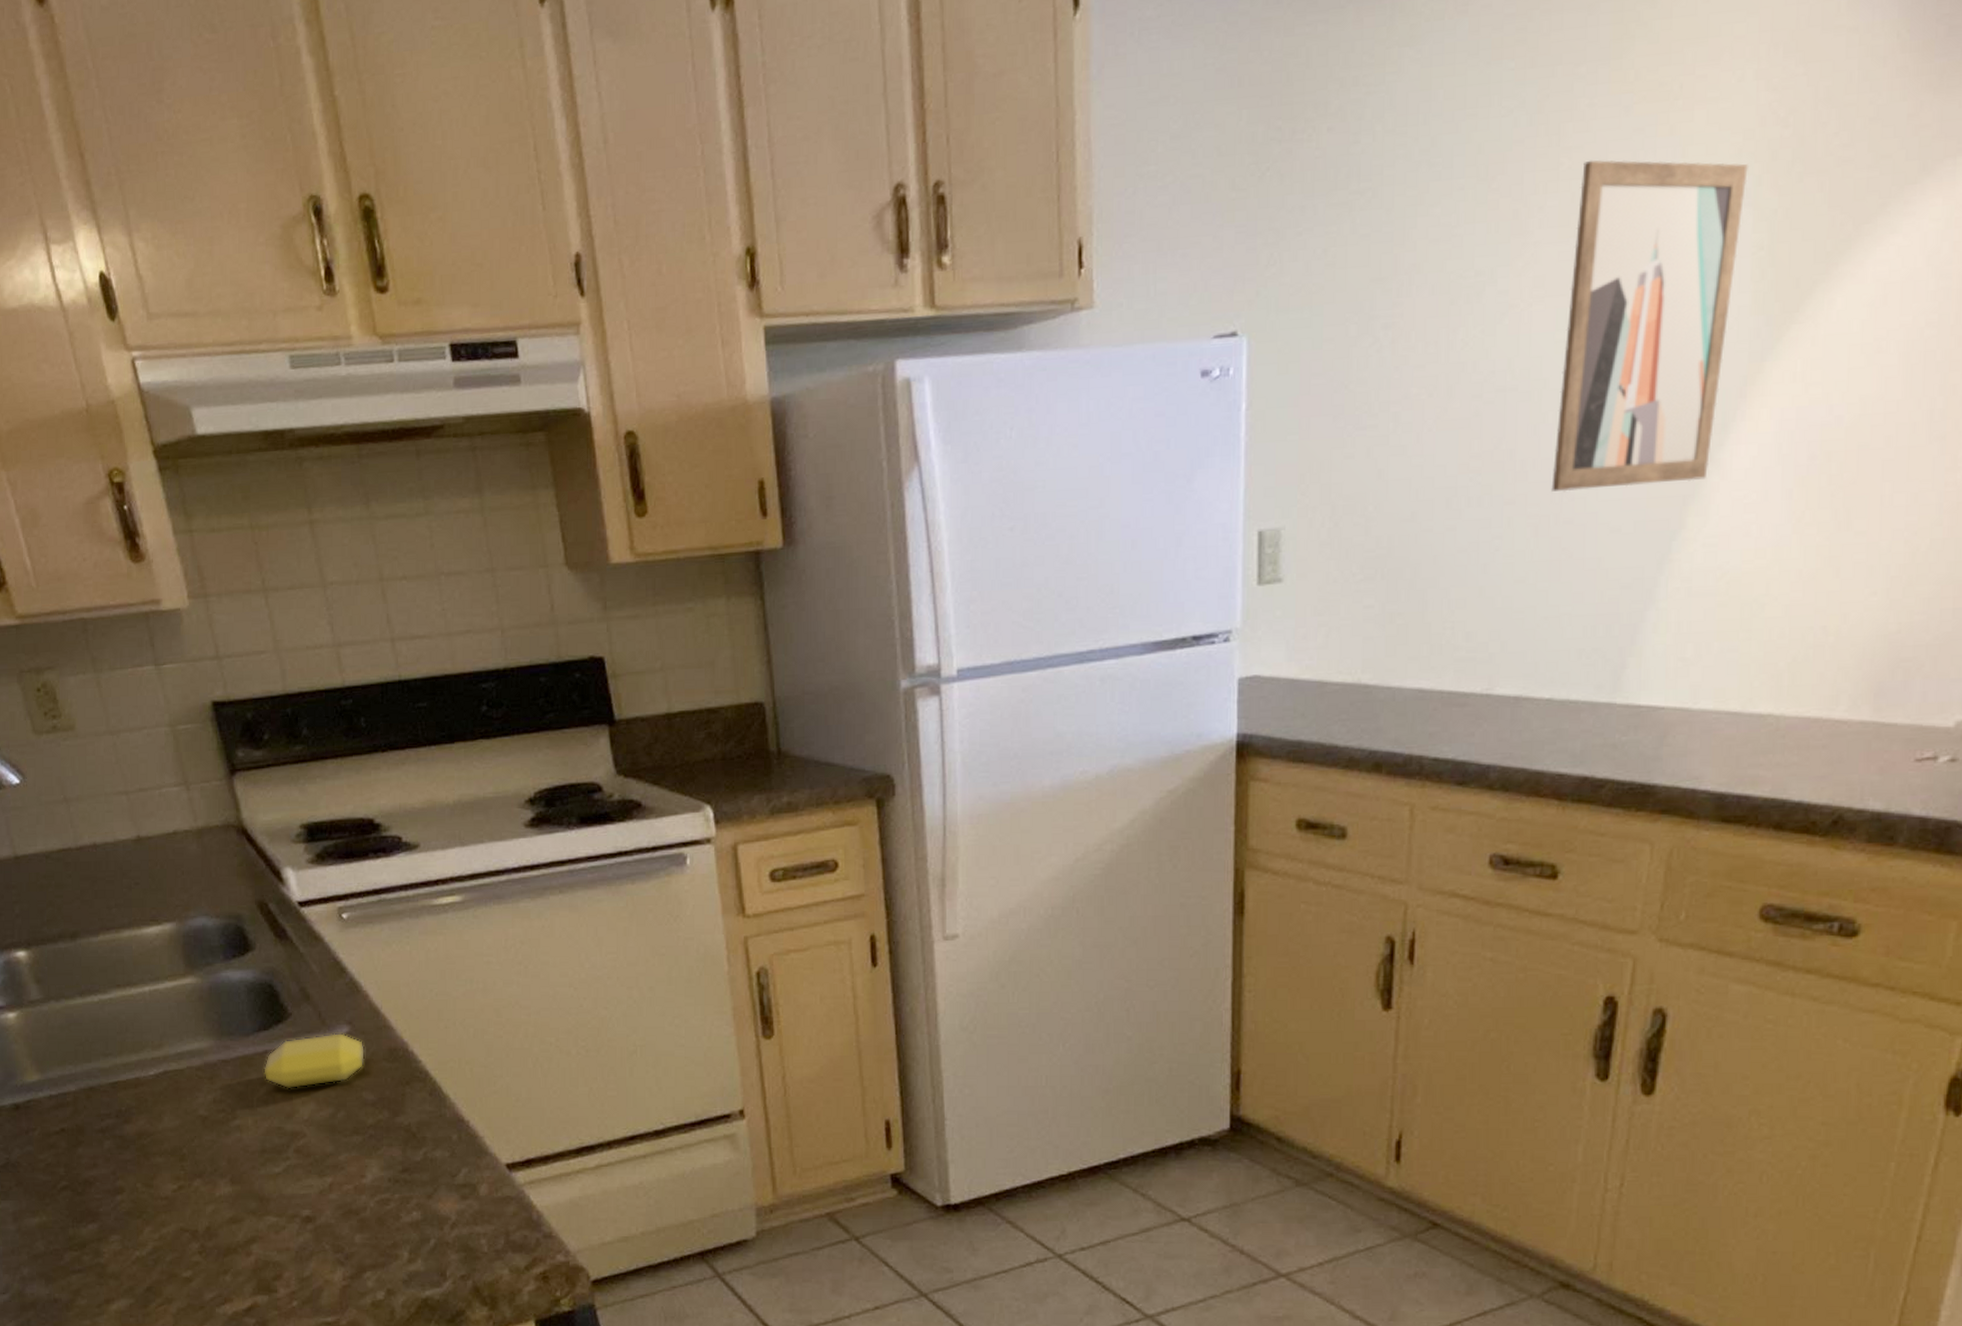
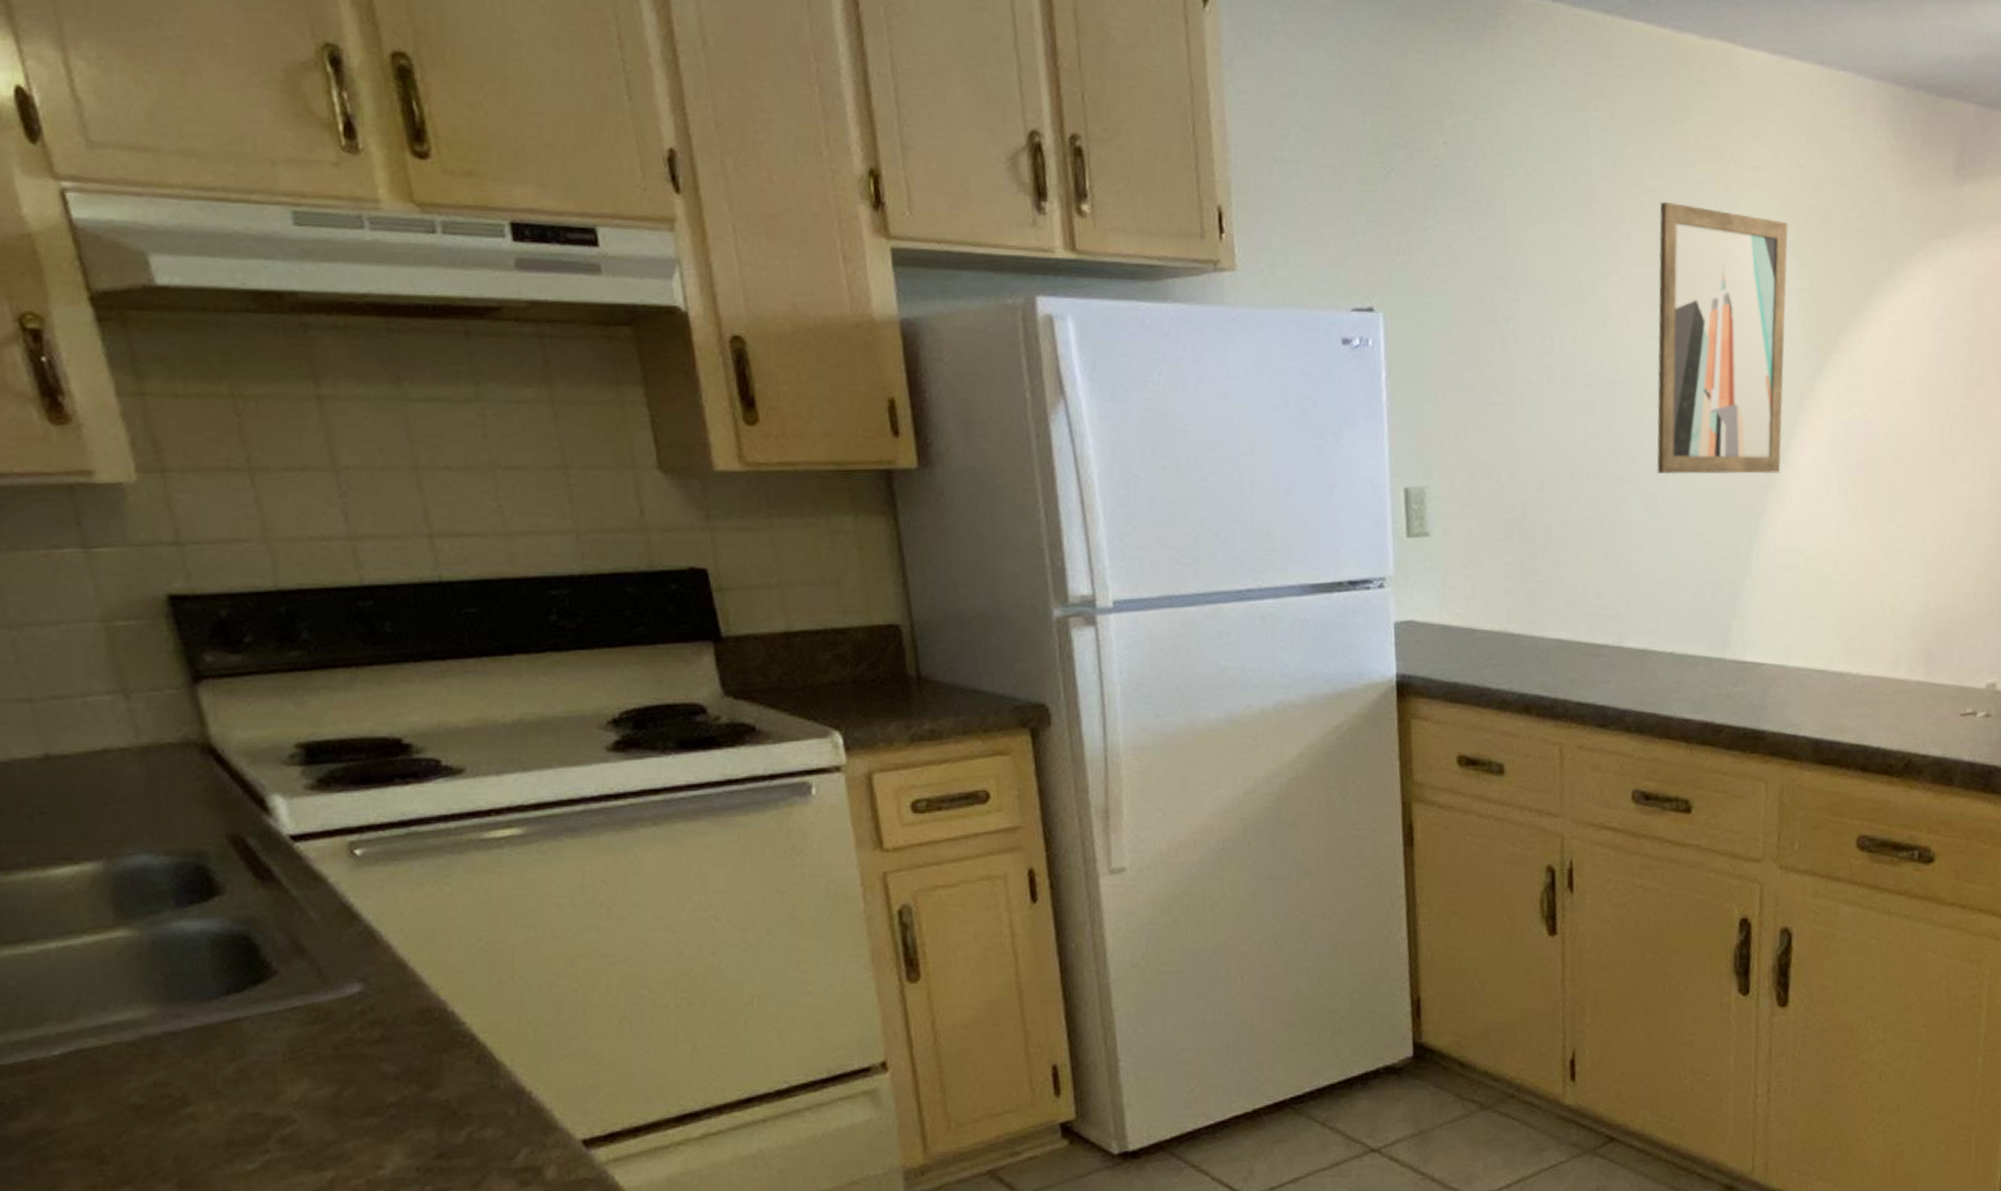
soap bar: present [264,1032,366,1089] -> none [233,992,386,1065]

